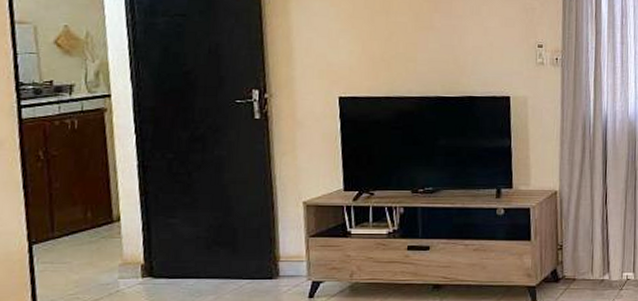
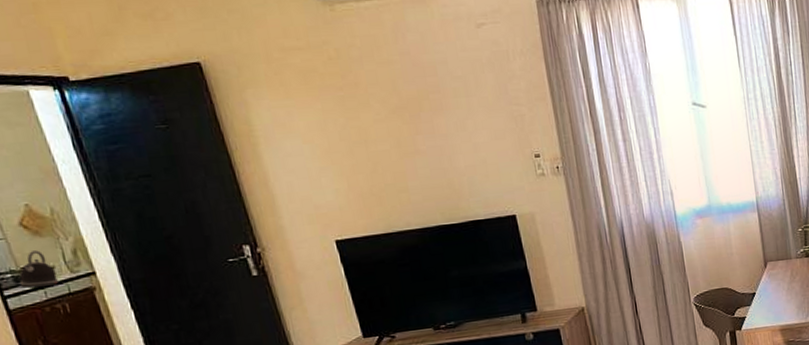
kettle: none [38,68,75,102] -> present [19,250,58,288]

